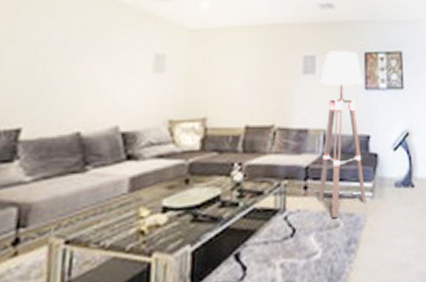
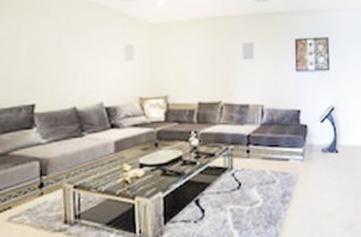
floor lamp: present [318,51,367,219] -> none [258,38,298,176]

